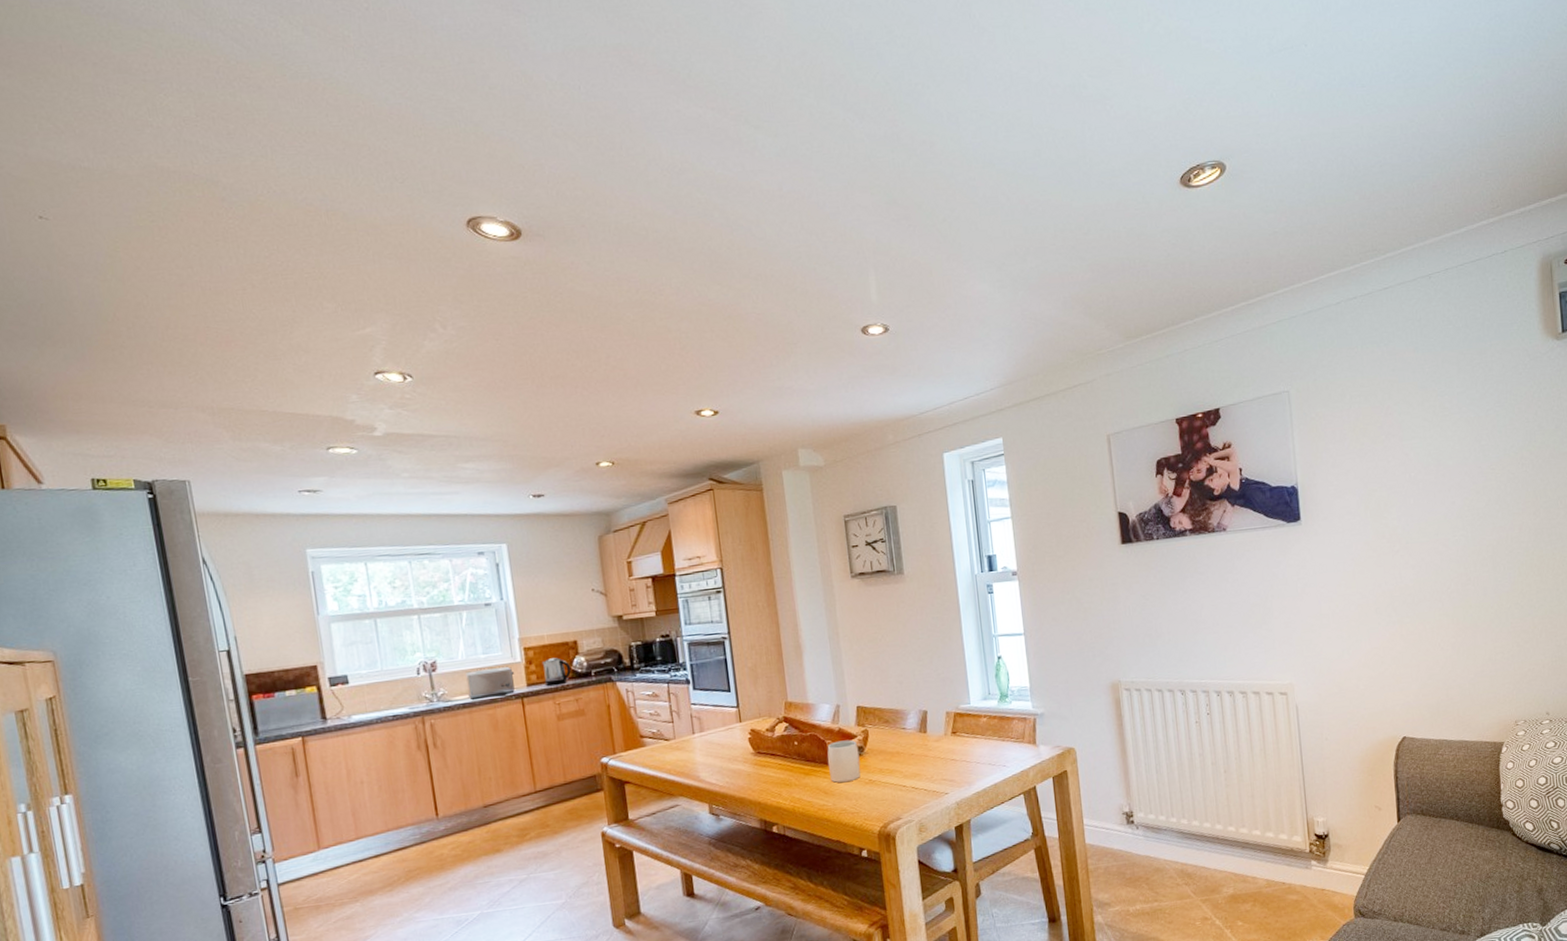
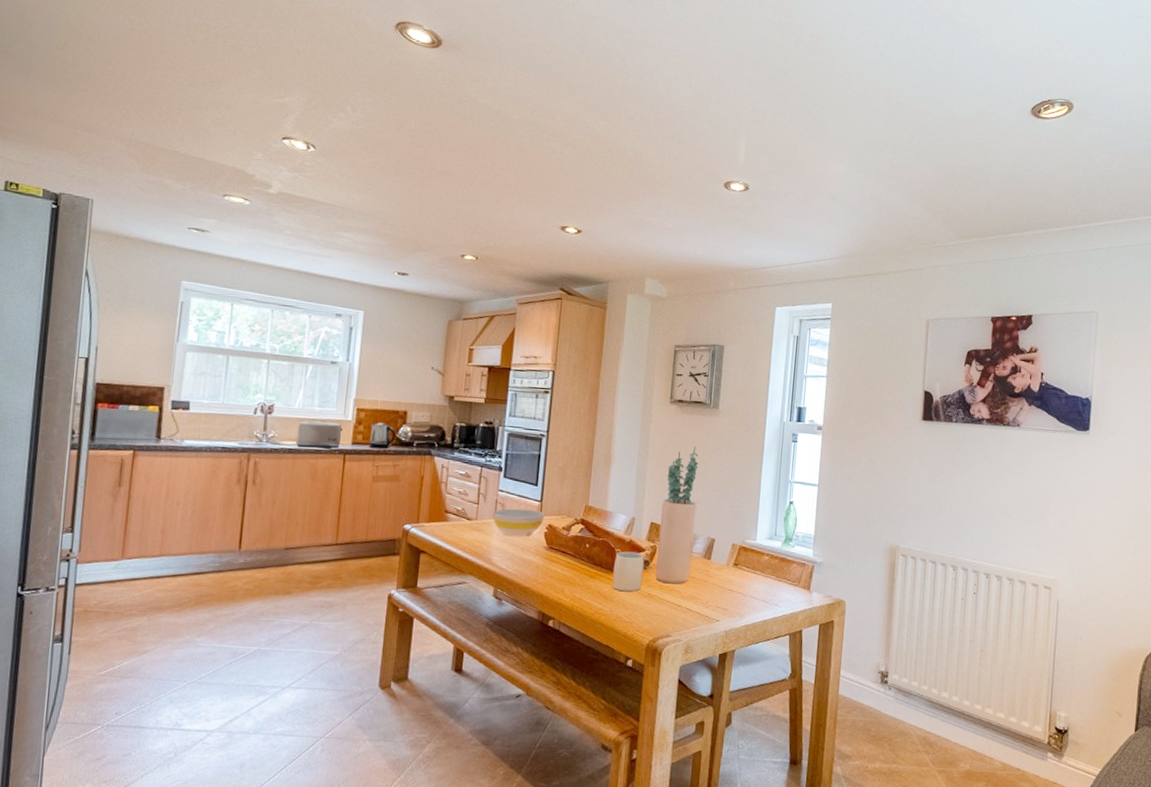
bowl: none [689,717,746,749] -> present [492,508,545,537]
vase: none [863,618,909,766] -> present [656,446,699,584]

